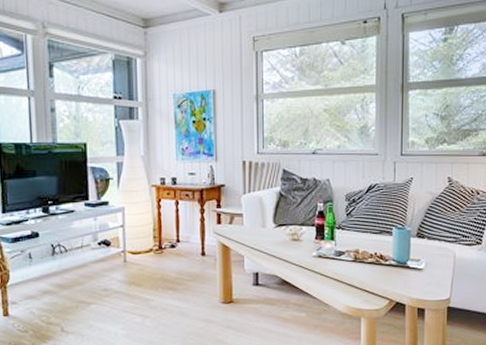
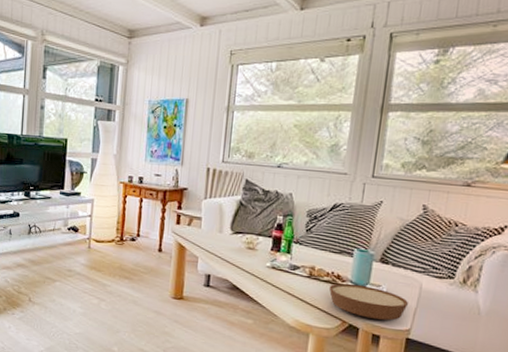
bowl: none [374,261,446,293] -> present [329,283,409,321]

